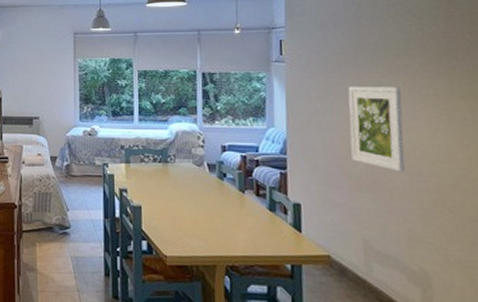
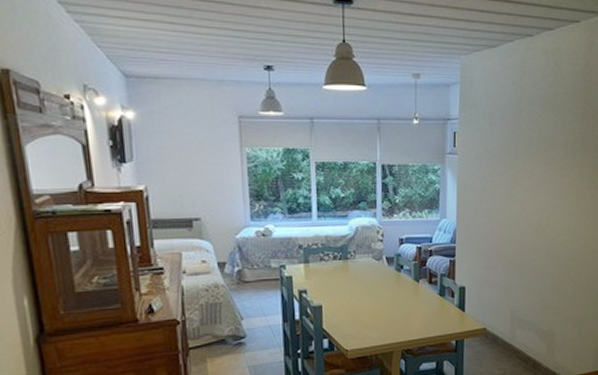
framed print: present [348,87,405,172] -> none [506,177,546,252]

